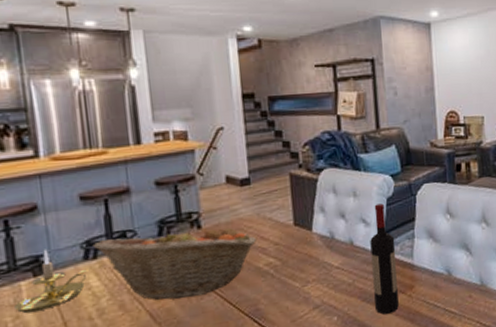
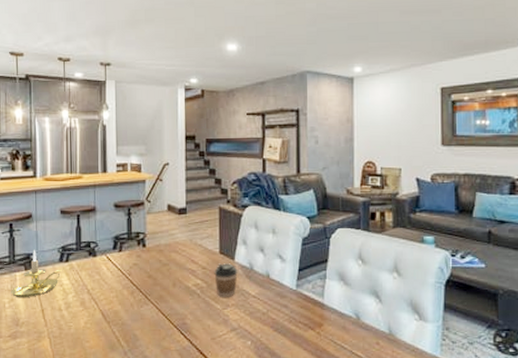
fruit basket: present [92,224,256,300] -> none [66,242,188,305]
coffee cup: none [289,235,317,274] -> present [214,263,238,297]
wine bottle: present [370,203,399,315] -> none [285,243,308,347]

